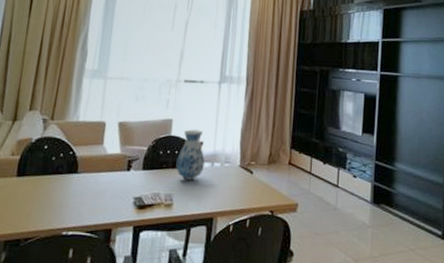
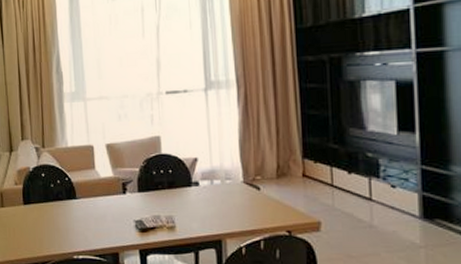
vase: present [176,129,205,180] -> none [172,145,204,200]

